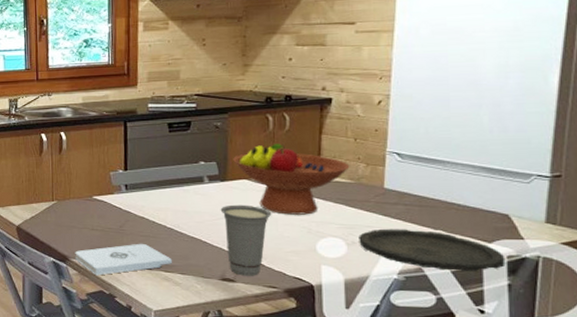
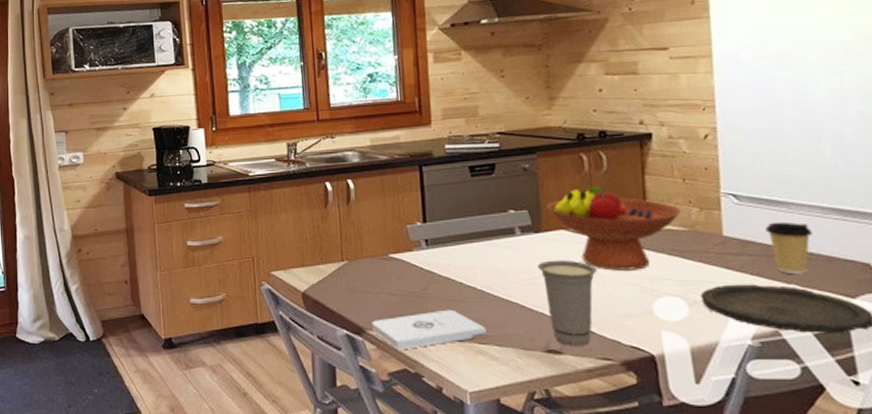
coffee cup: none [421,177,463,222] -> present [765,221,813,275]

